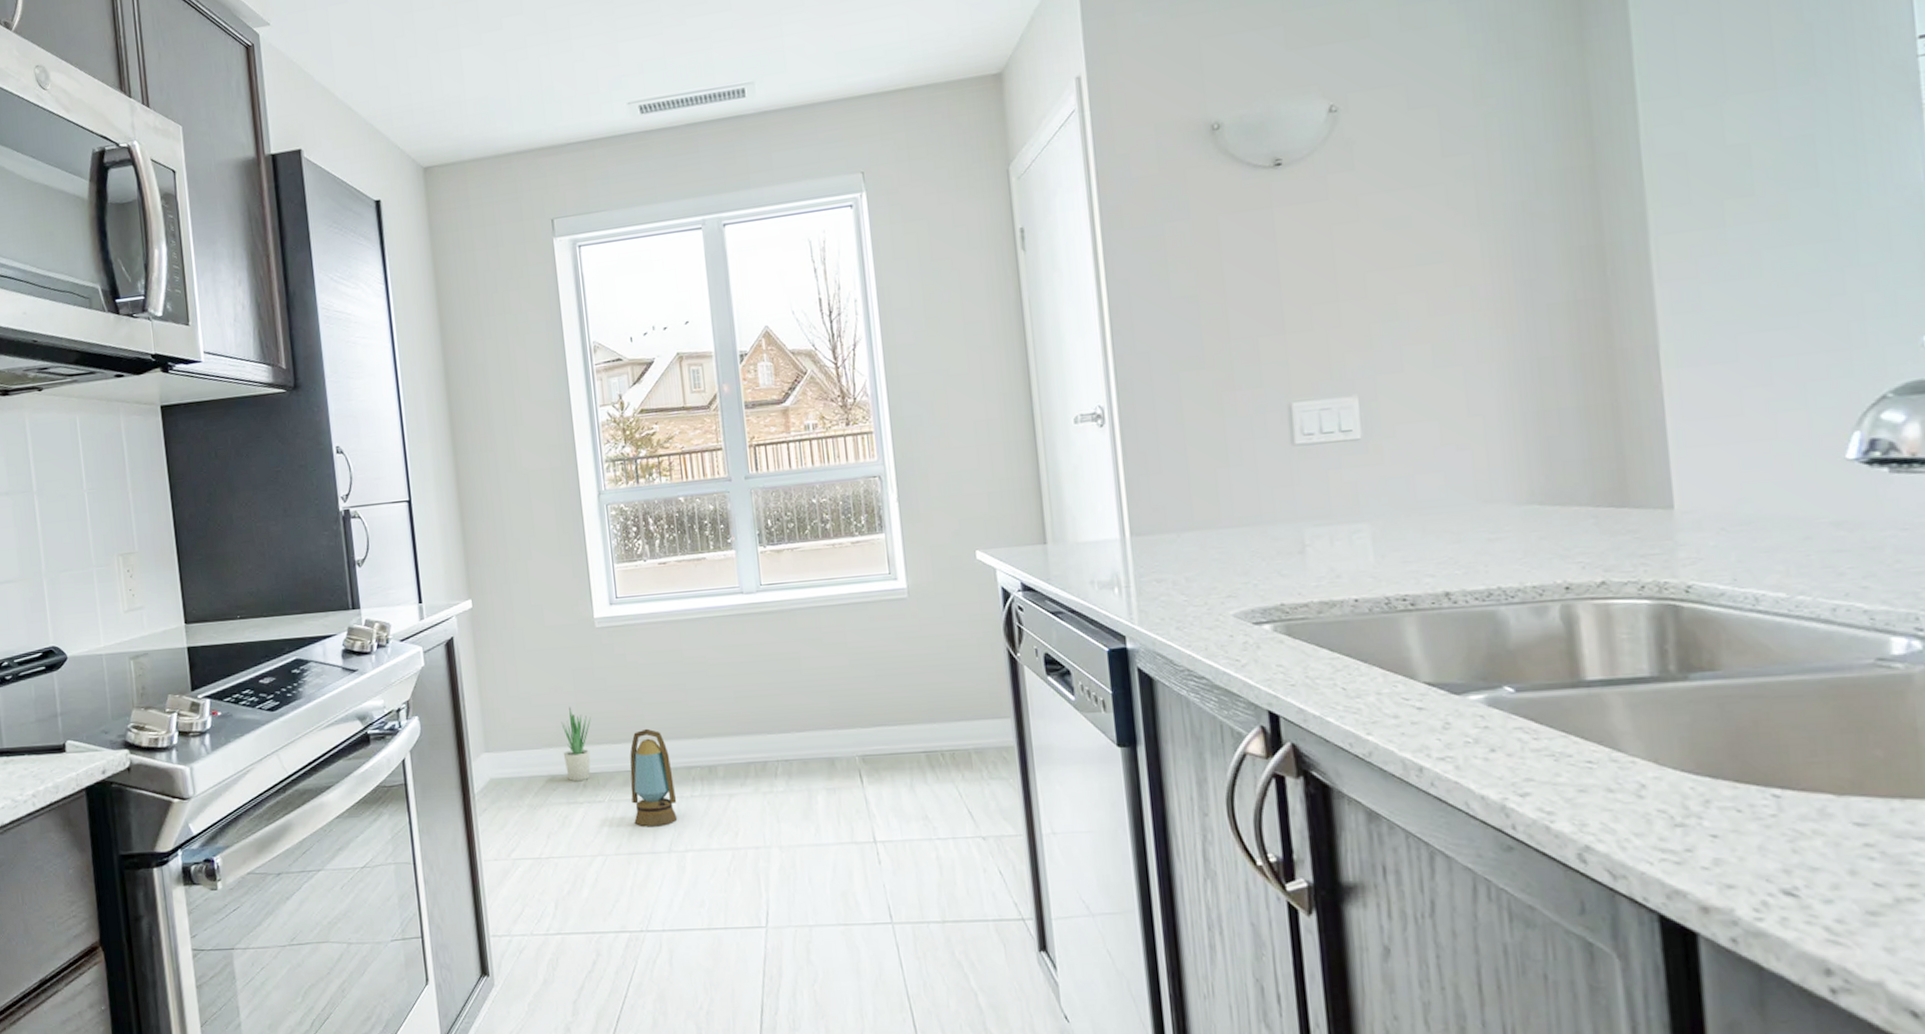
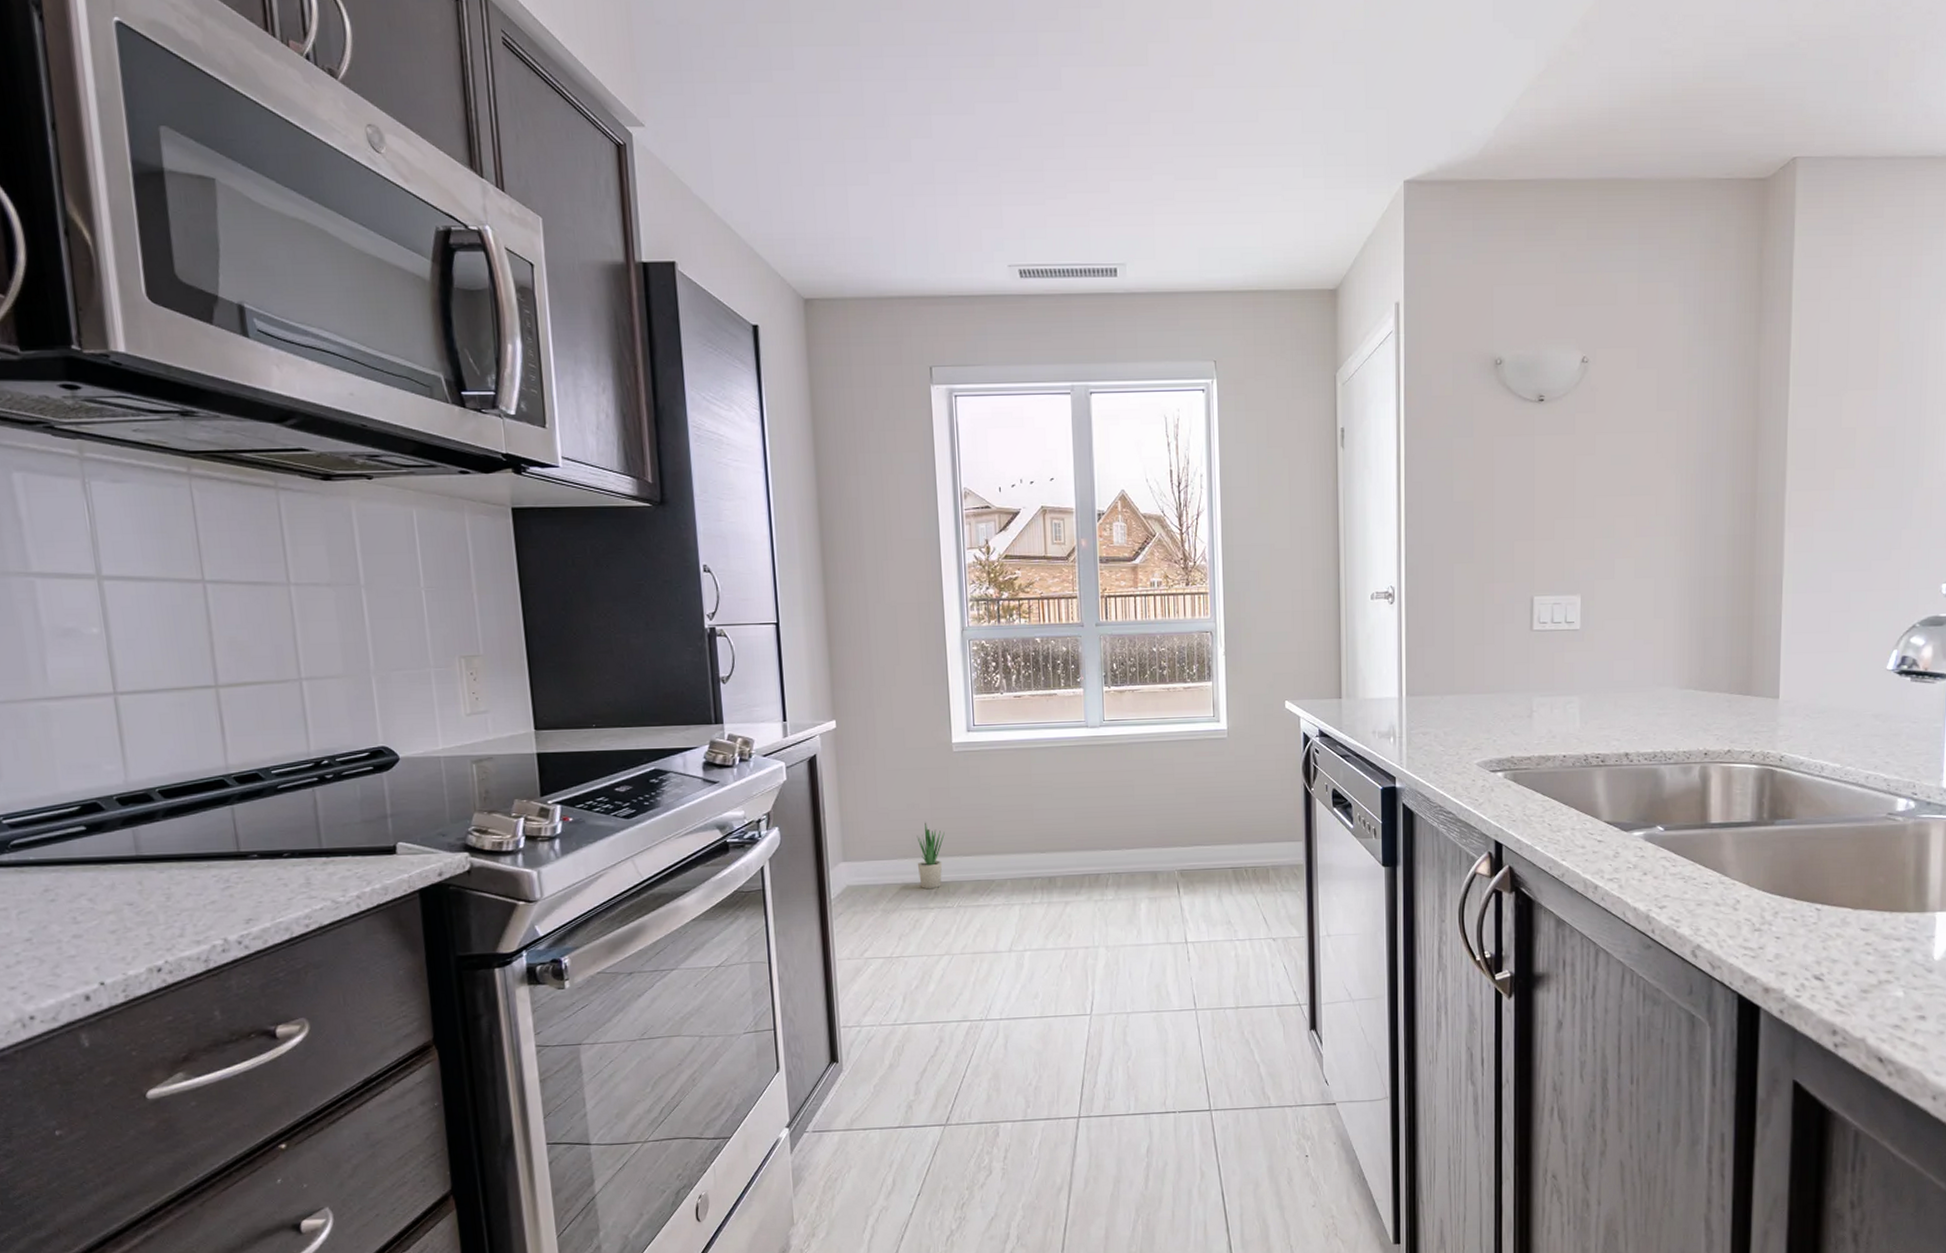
lantern: present [629,728,678,827] -> none [978,843,1019,930]

